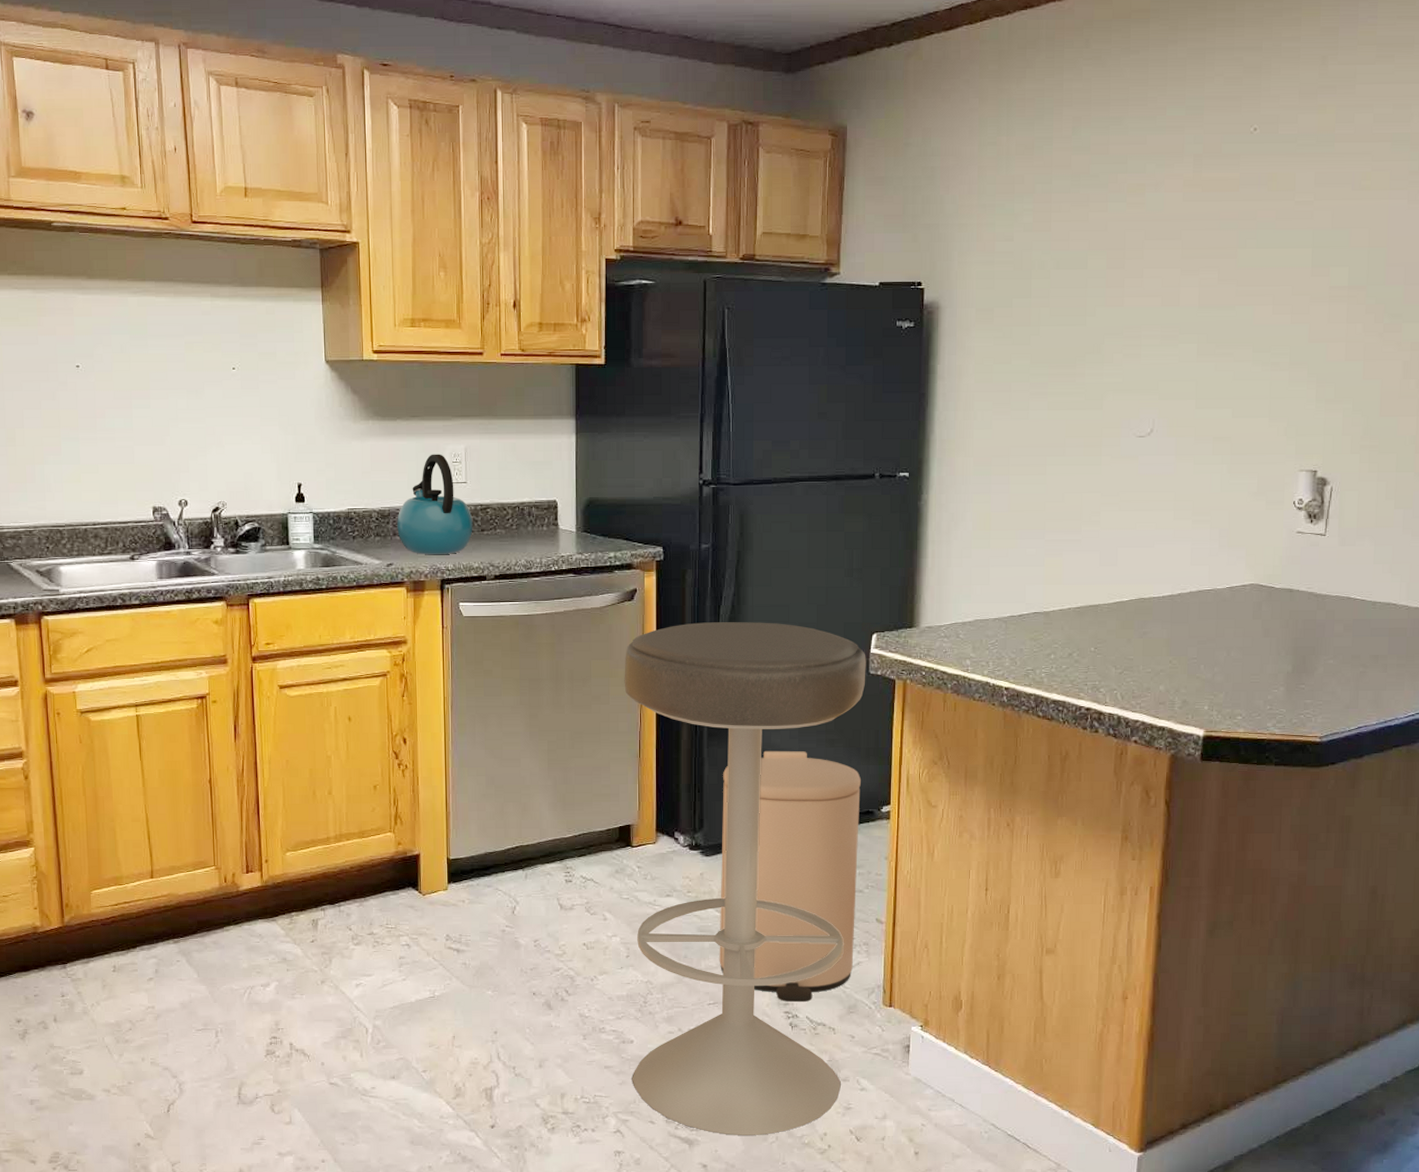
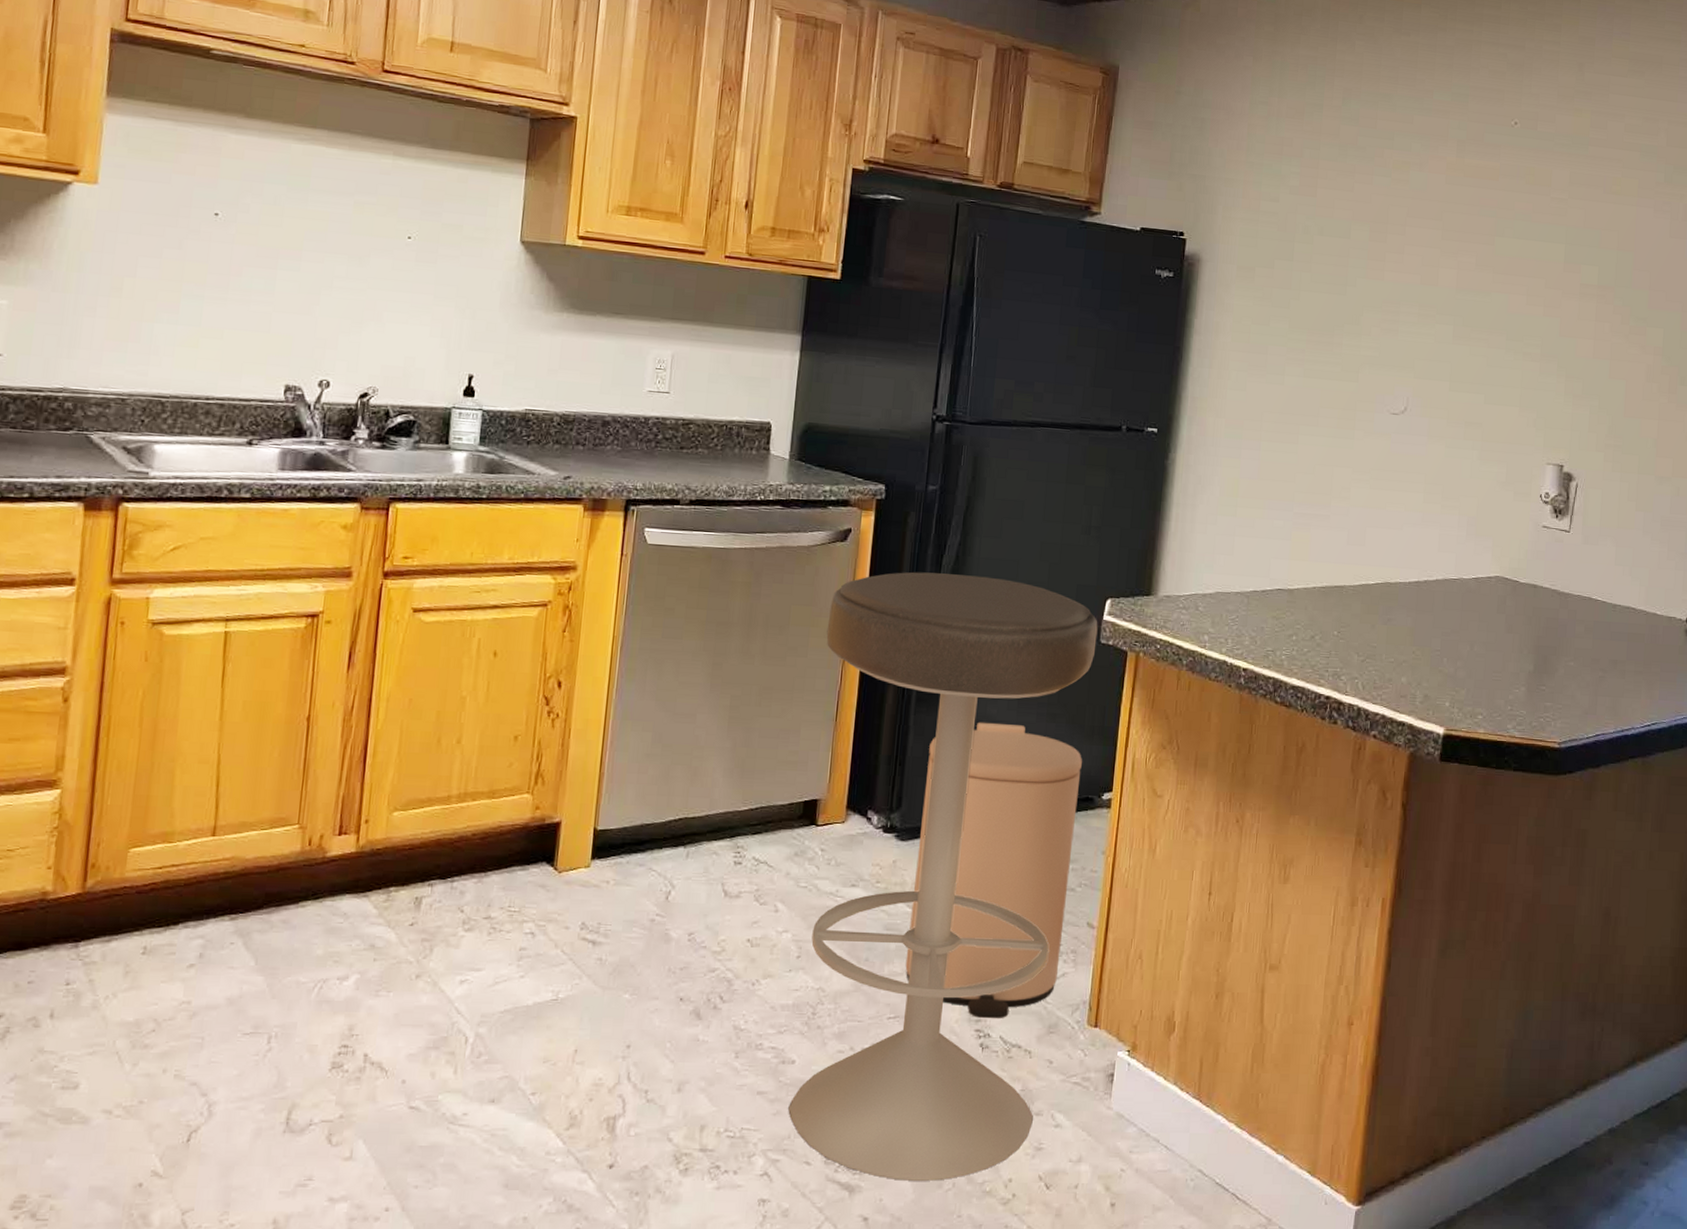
kettle: present [397,454,473,555] -> none [581,357,672,472]

